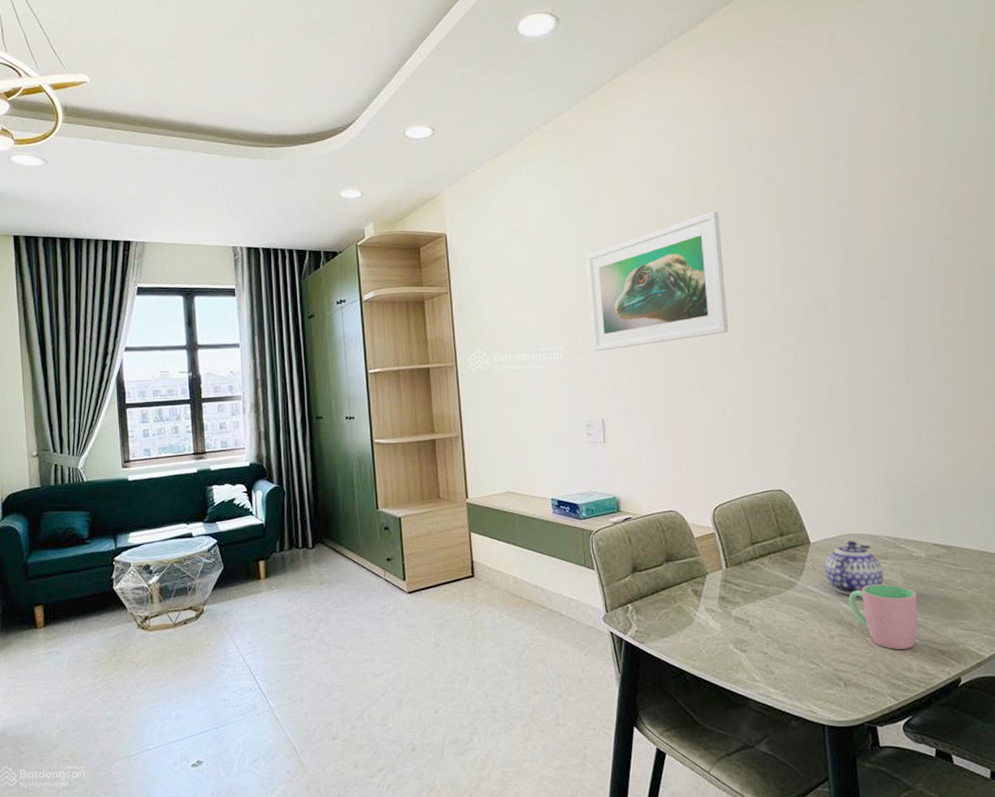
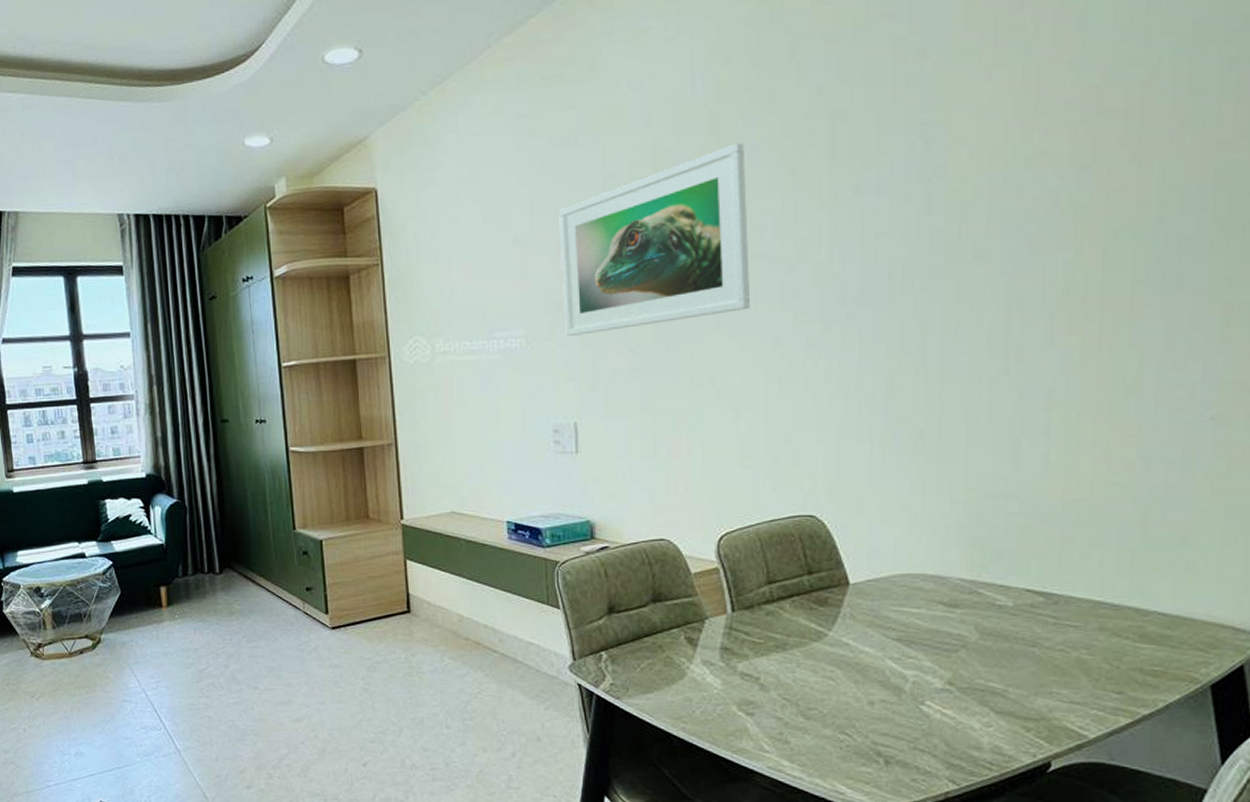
teapot: present [825,540,884,595] -> none [868,582,951,652]
cup: present [848,584,919,649] -> none [898,639,997,722]

